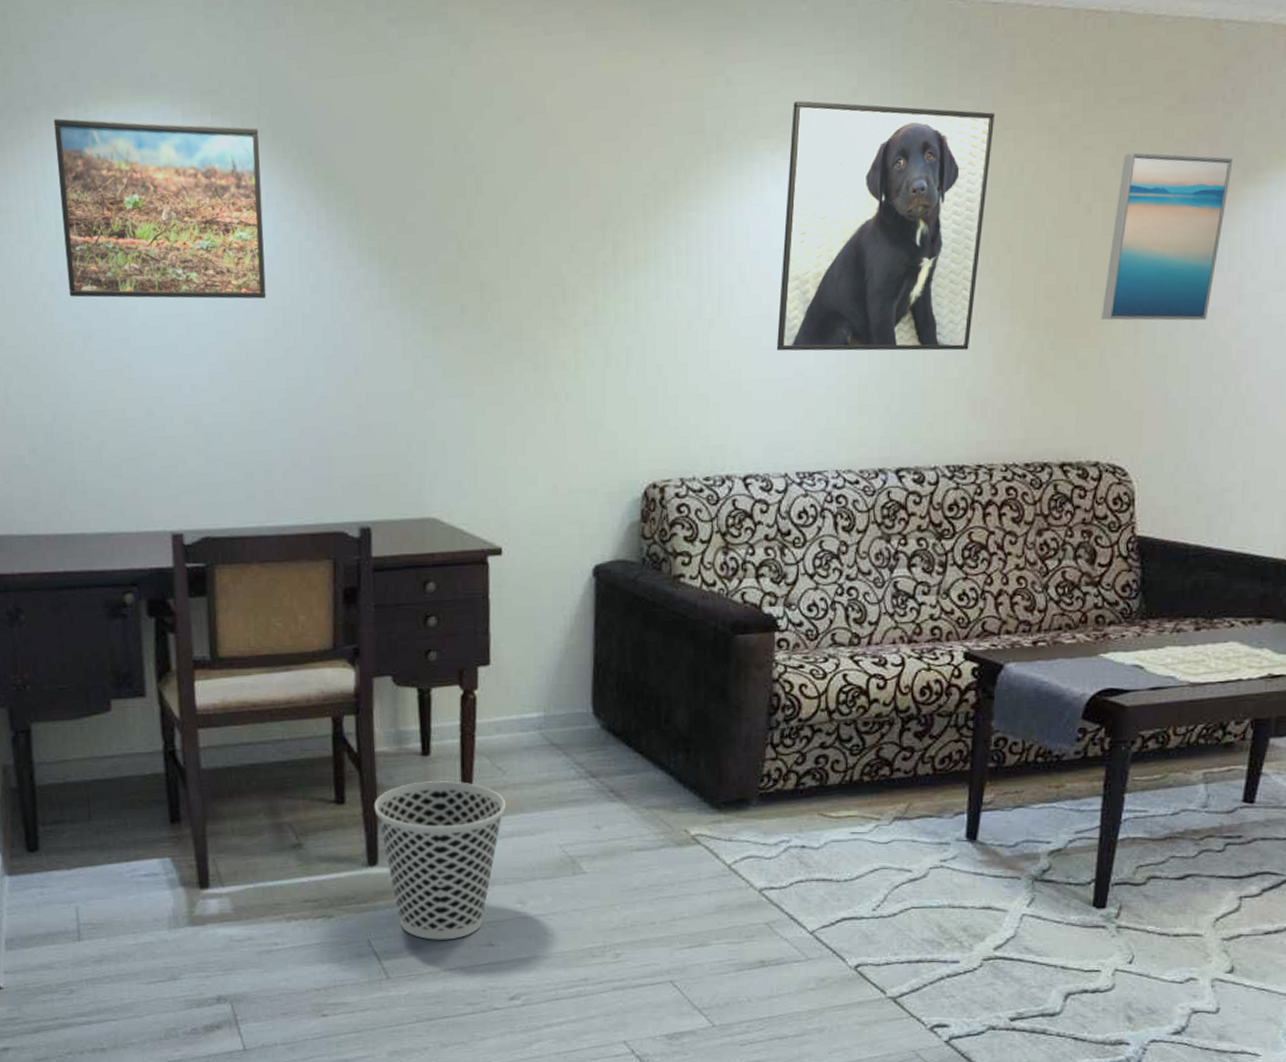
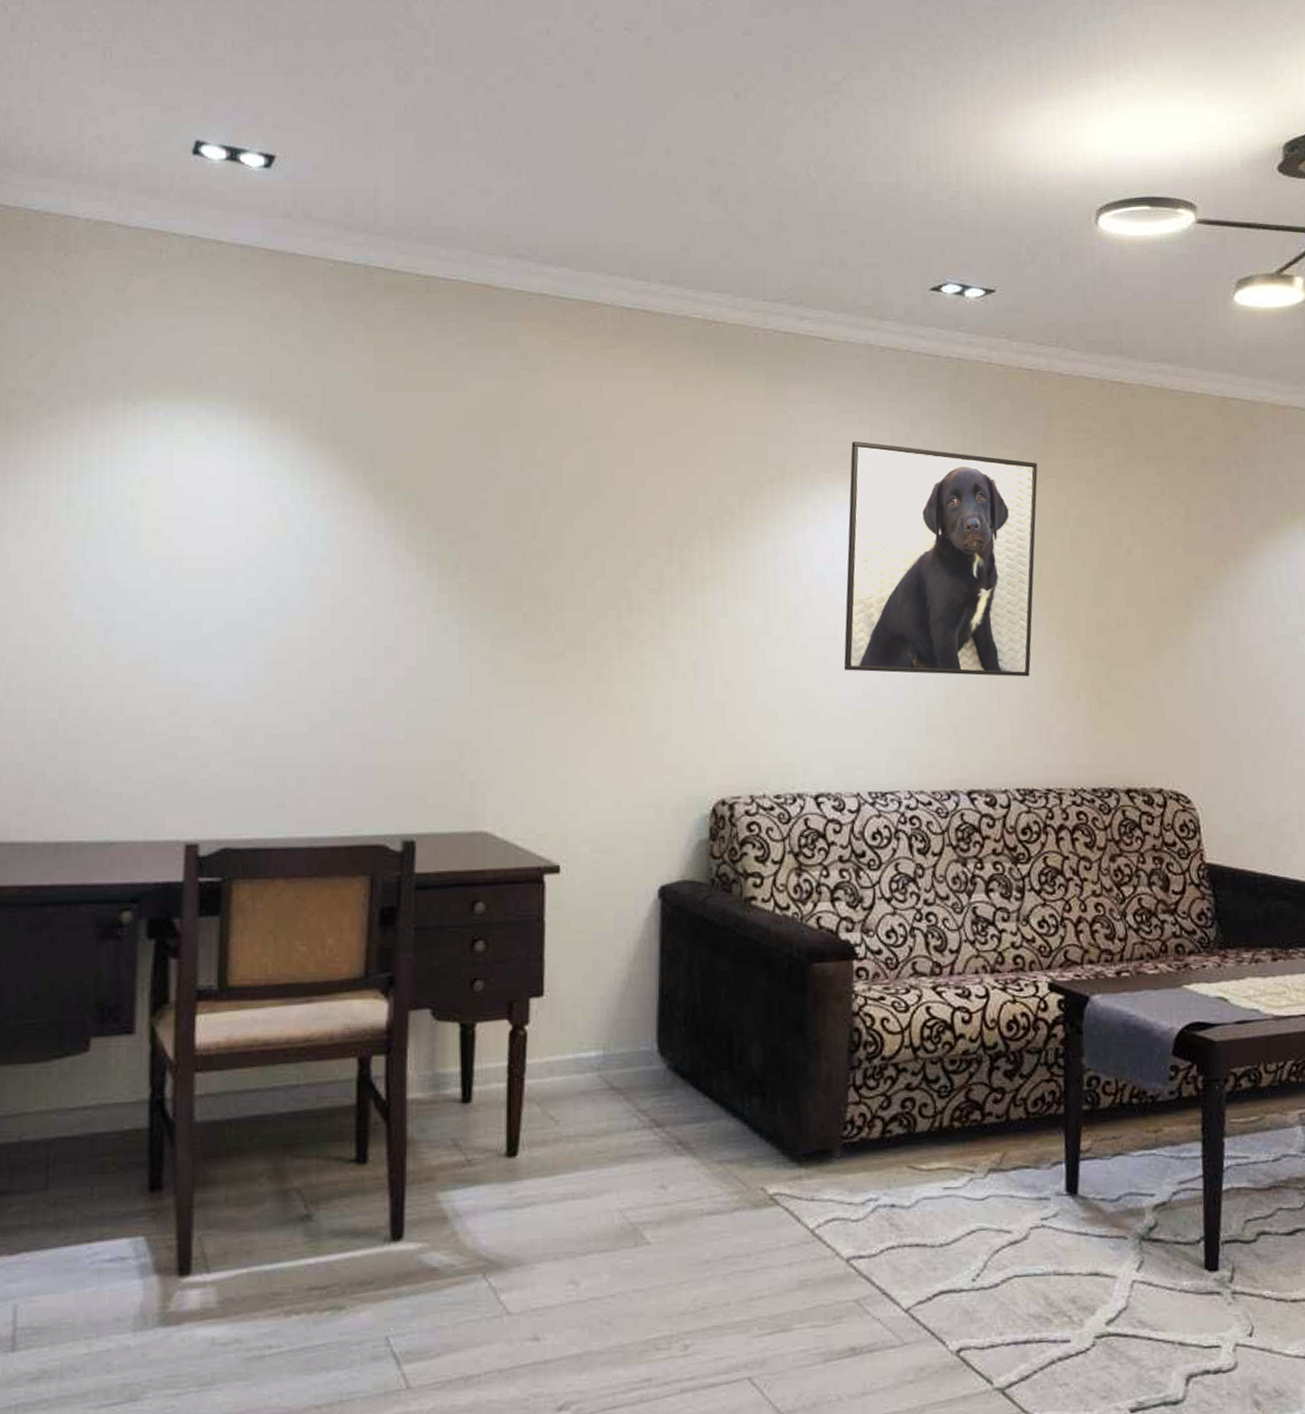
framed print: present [53,118,267,299] -> none [94,411,319,598]
wastebasket: present [374,781,506,940] -> none [402,1133,557,1335]
wall art: present [1100,152,1233,321] -> none [1150,505,1252,657]

